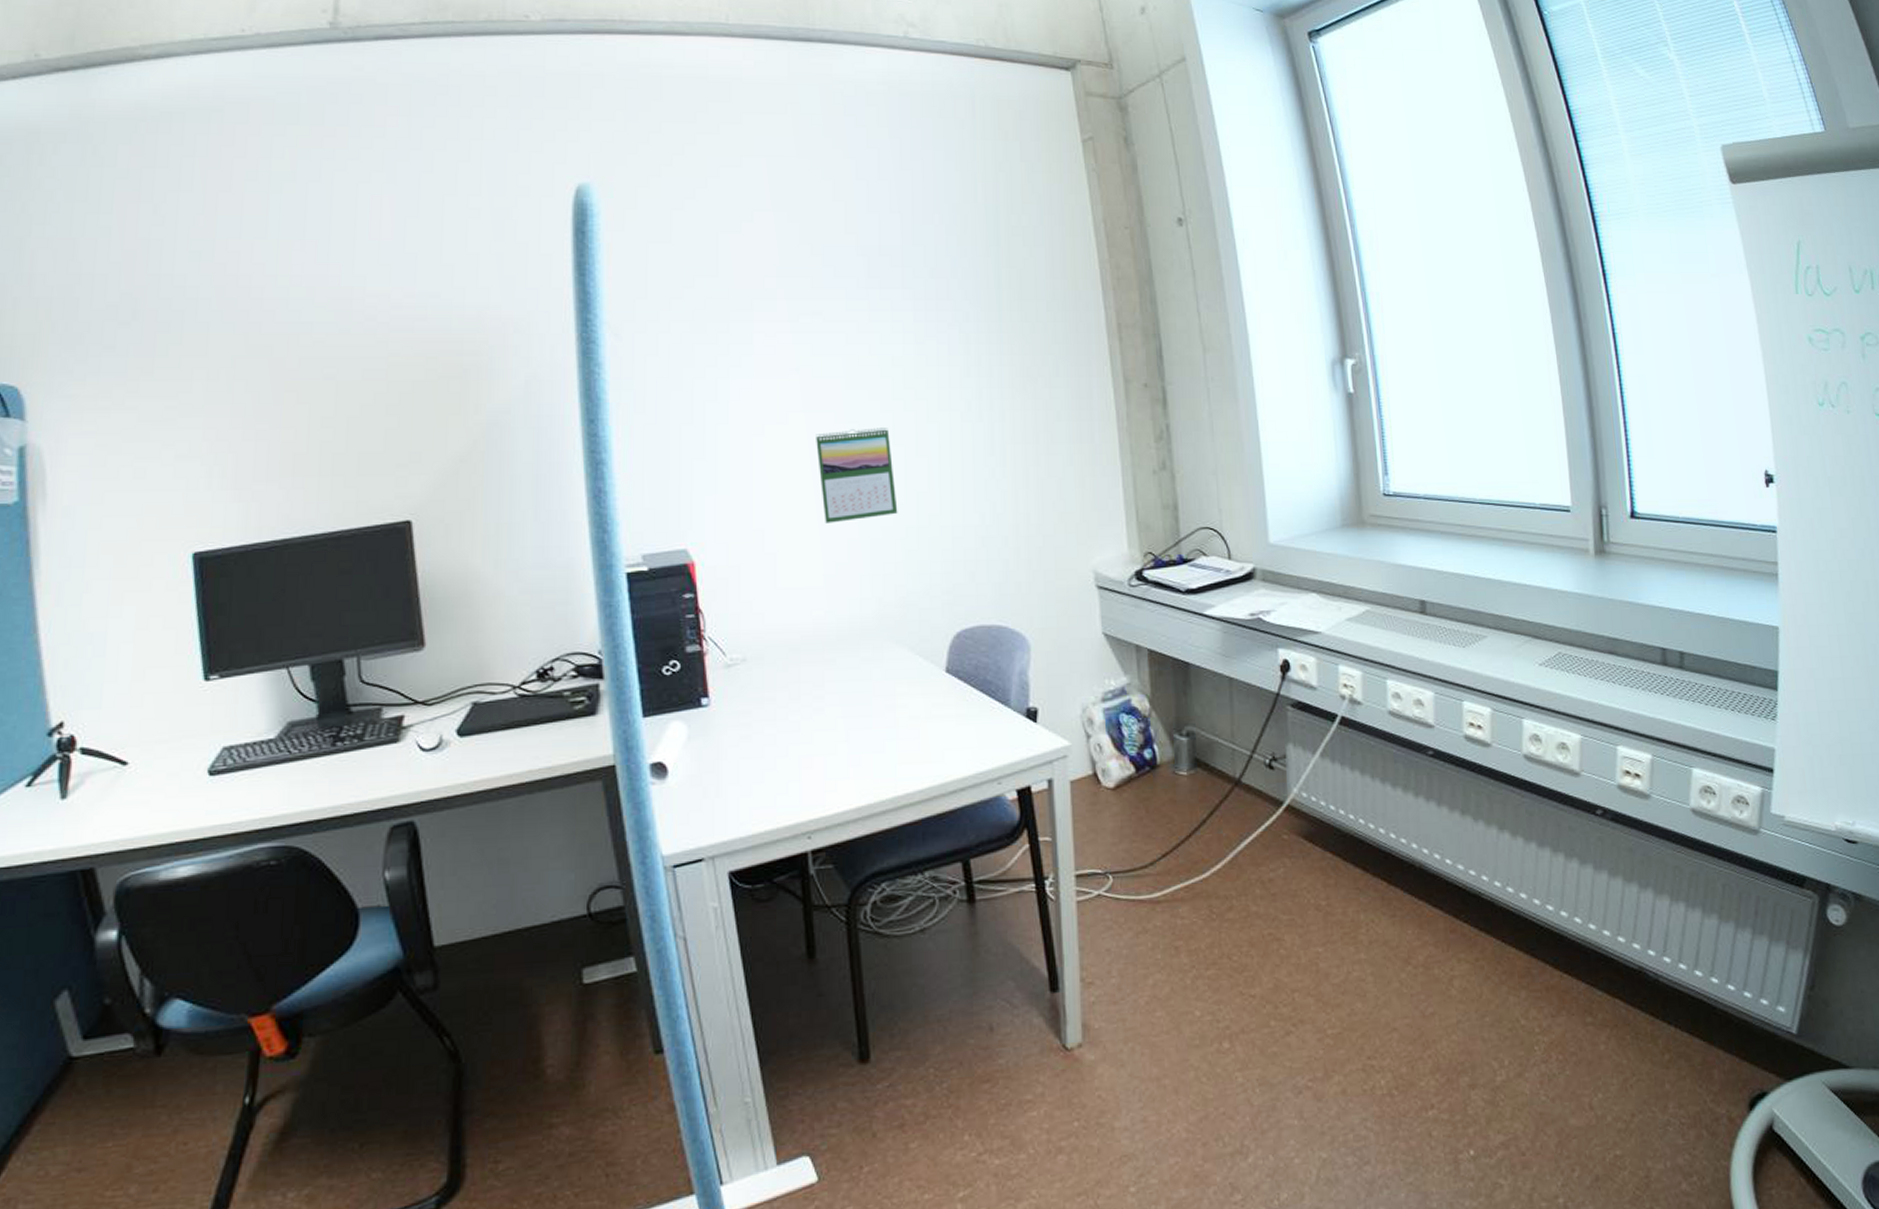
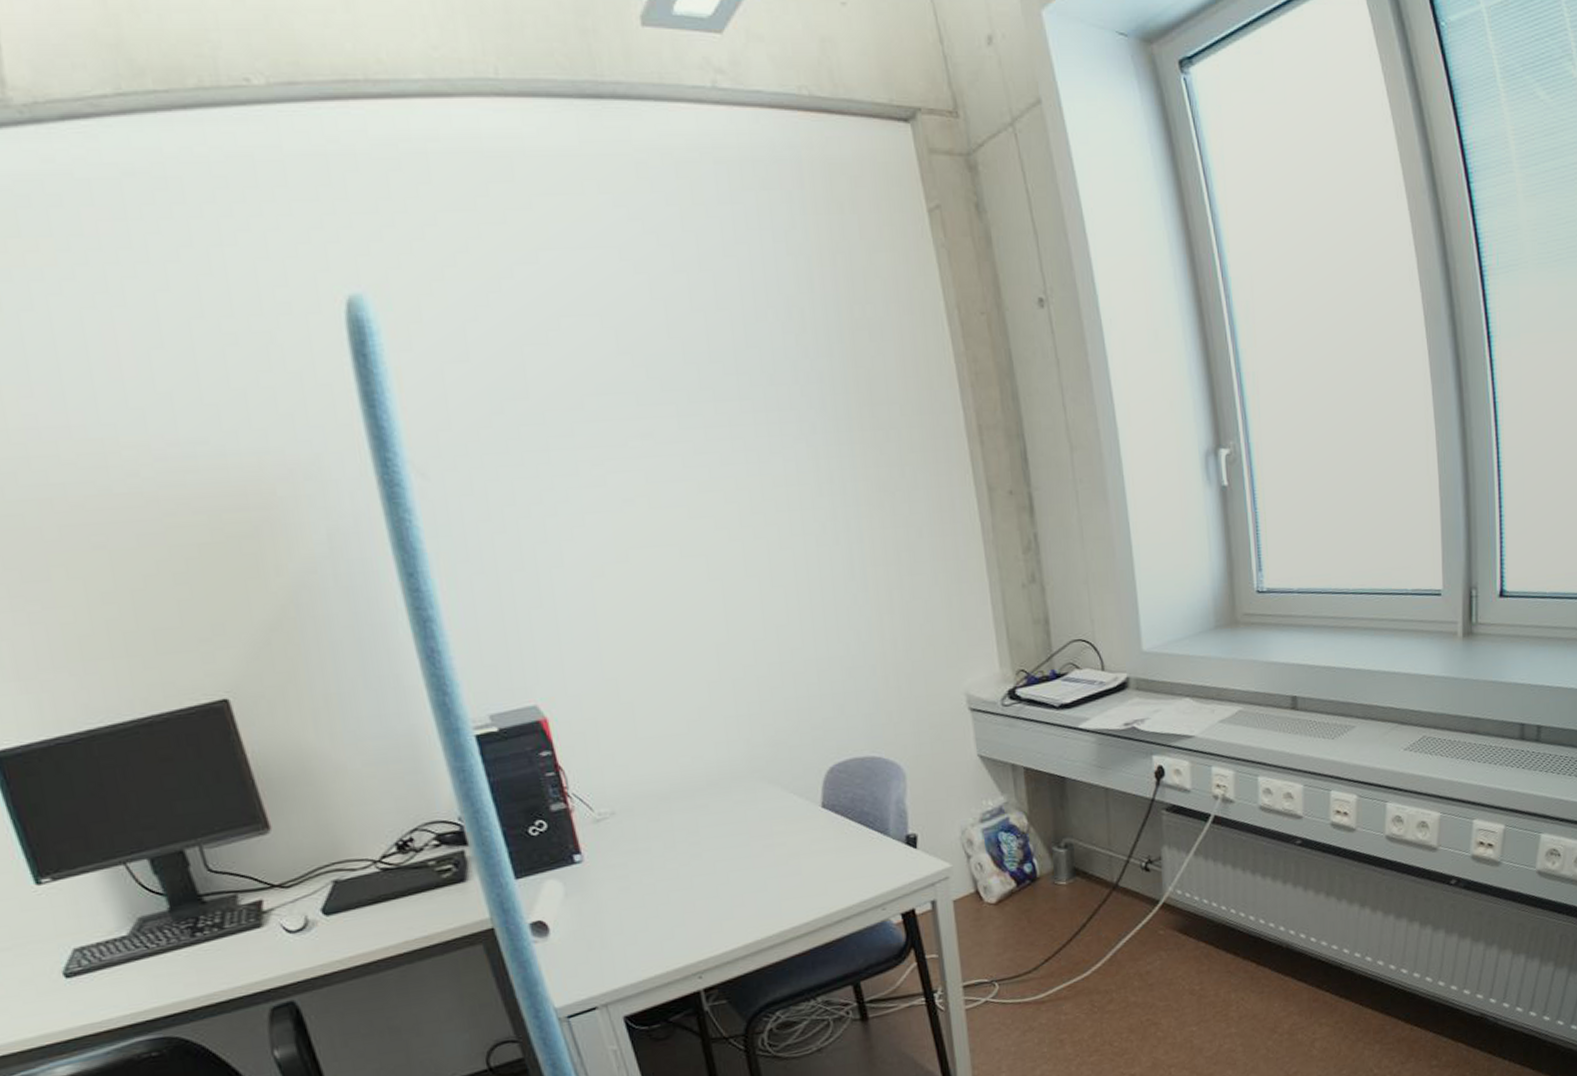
calendar: present [816,427,898,523] -> none [661,558,758,667]

